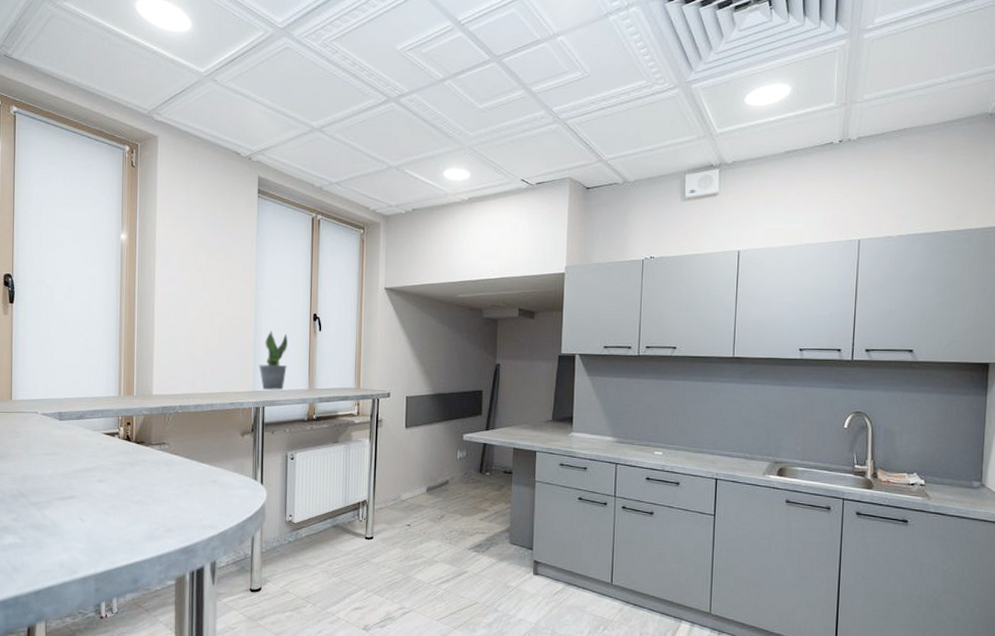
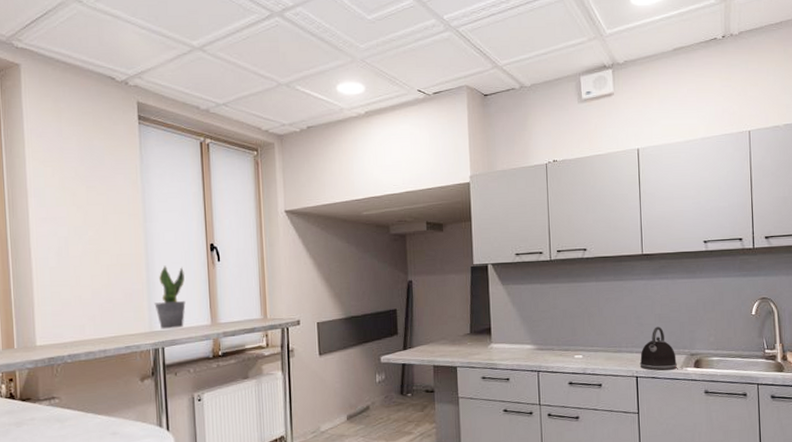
kettle: none [720,431,760,477] -> present [639,326,678,372]

